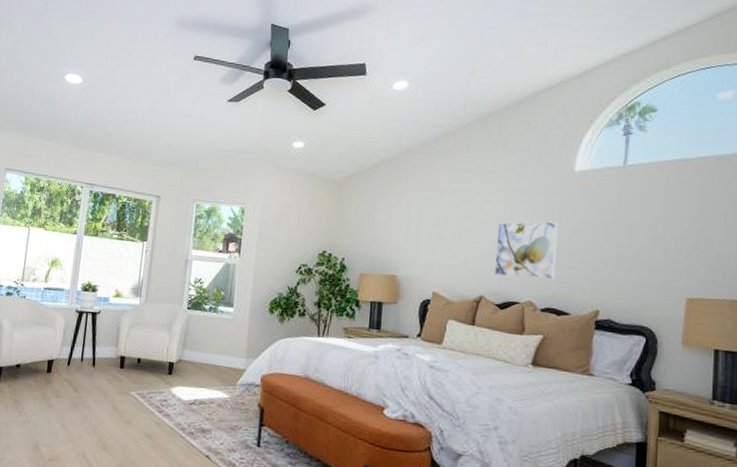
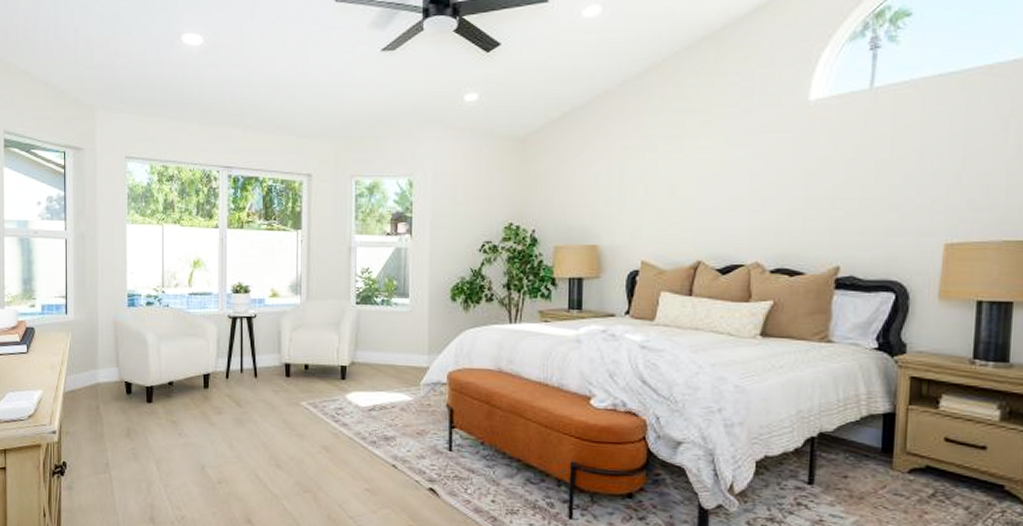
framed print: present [494,221,558,280] -> none [714,165,790,236]

